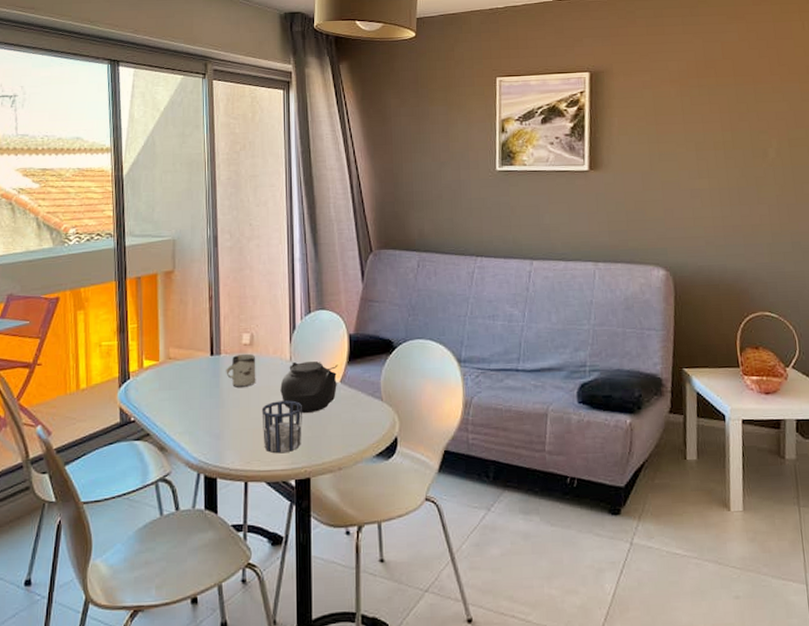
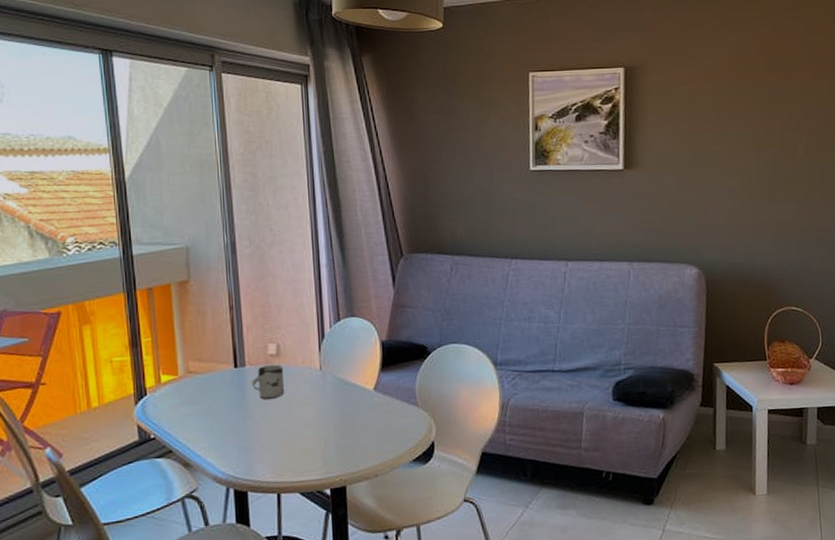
cup: present [261,400,302,454] -> none [292,410,336,464]
teapot: present [280,361,338,413] -> none [311,369,371,422]

